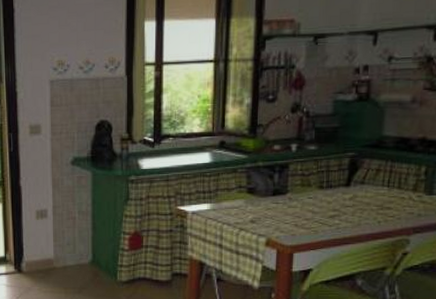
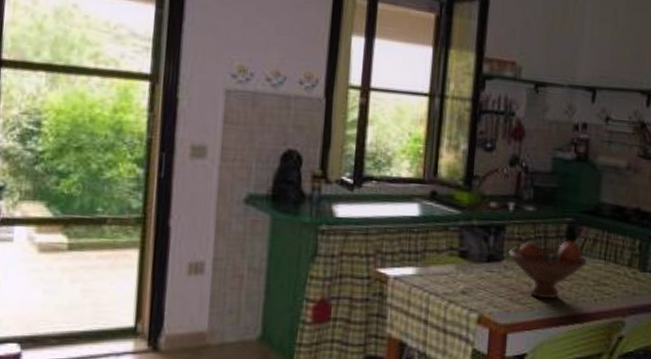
fruit bowl: none [293,172,371,224] -> present [509,240,588,300]

